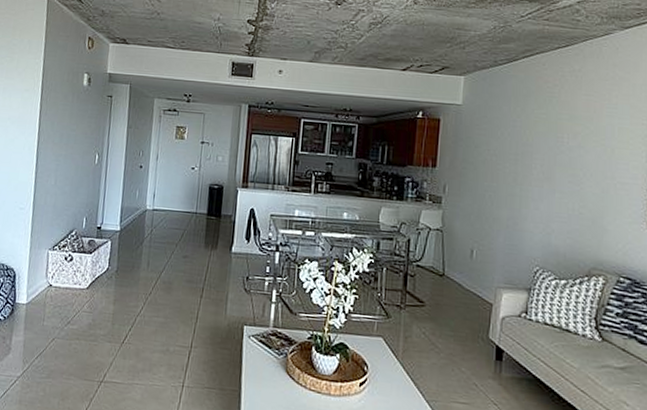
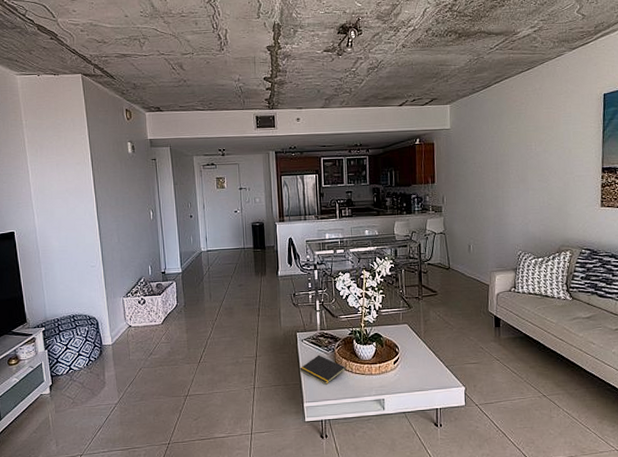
notepad: none [240,358,298,399] -> present [299,355,346,386]

